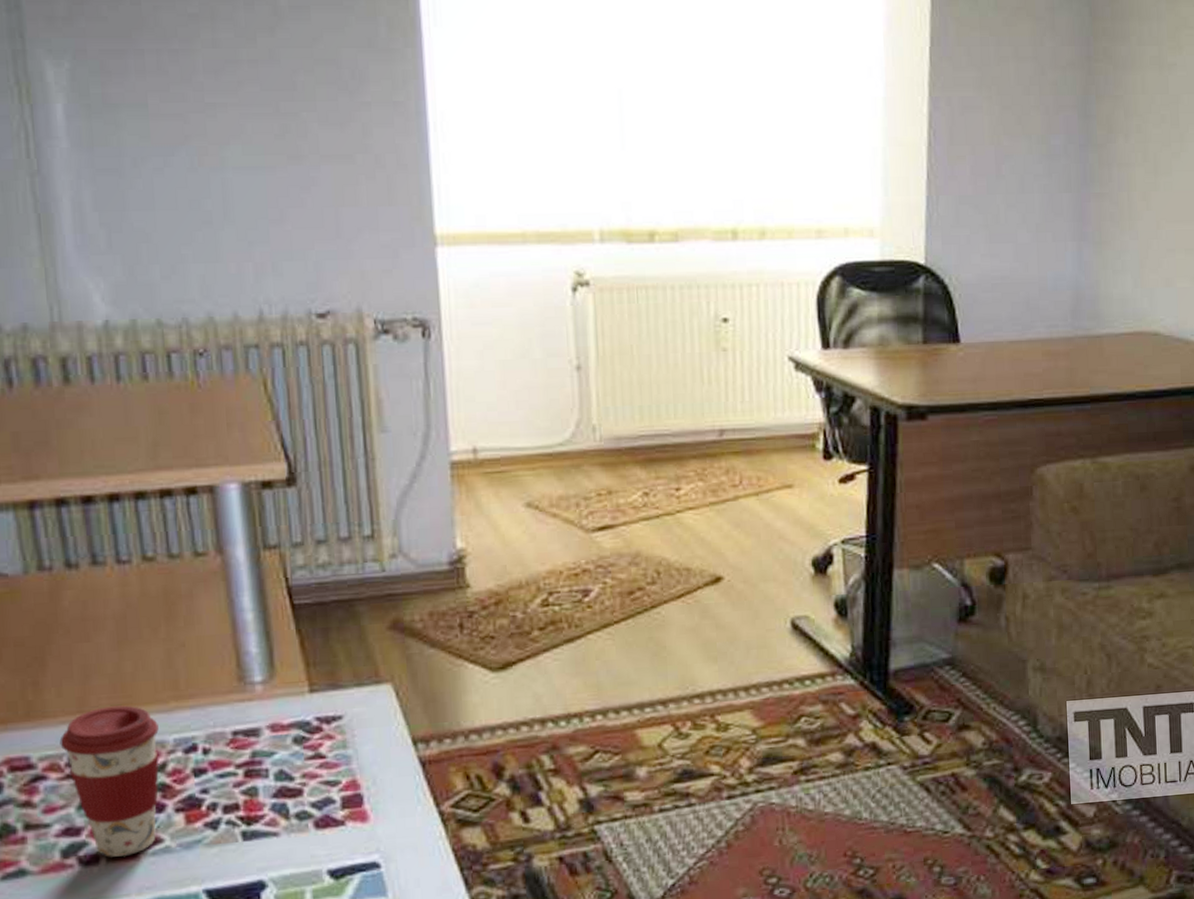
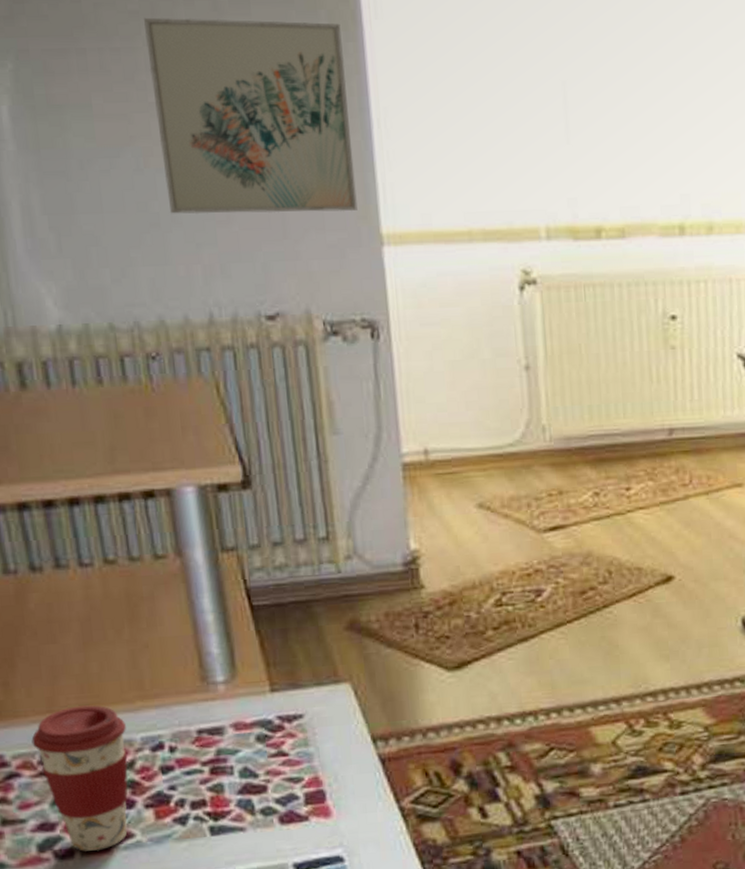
wall art: none [204,20,412,213] -> present [144,17,358,214]

